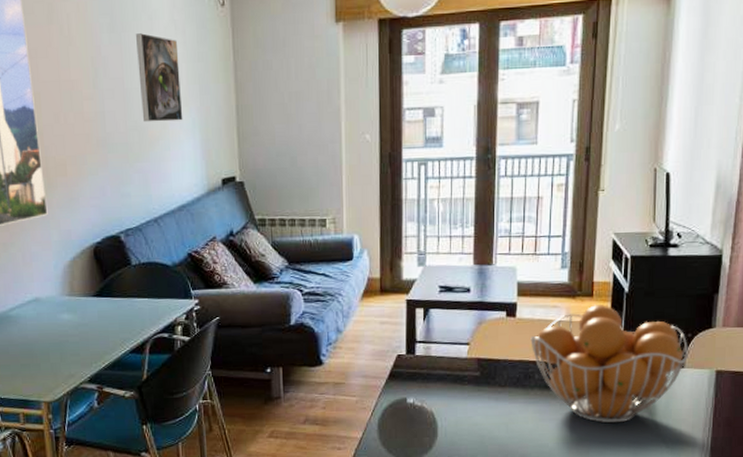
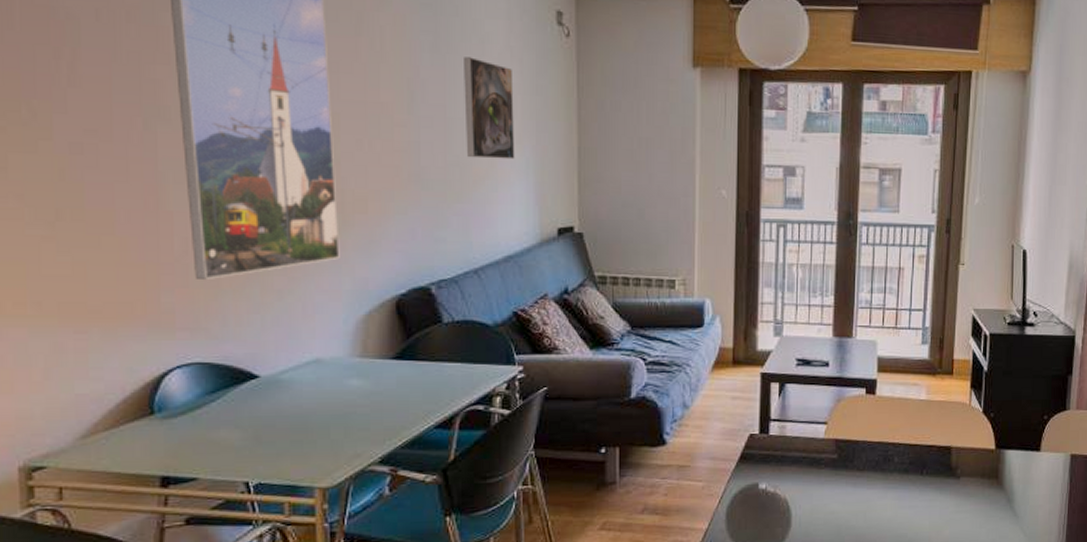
fruit basket: present [530,303,689,424] -> none [890,382,1046,511]

